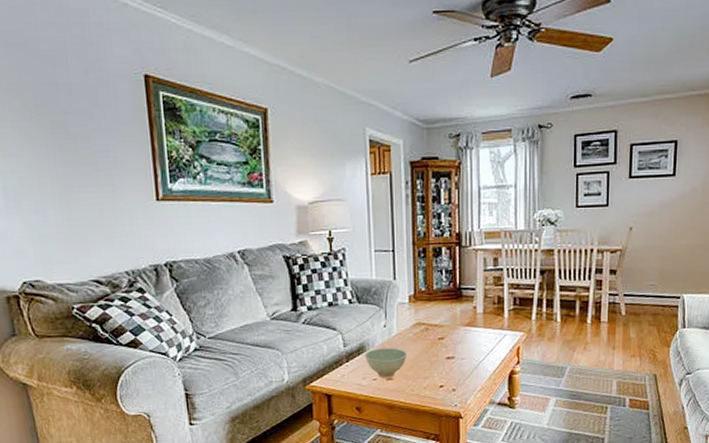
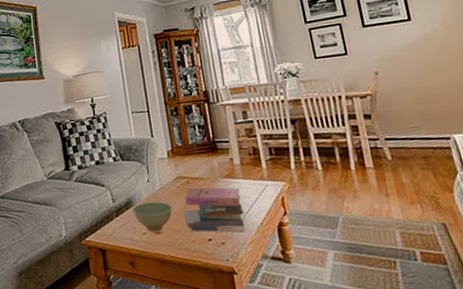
books: none [418,335,479,380] -> present [183,187,245,233]

